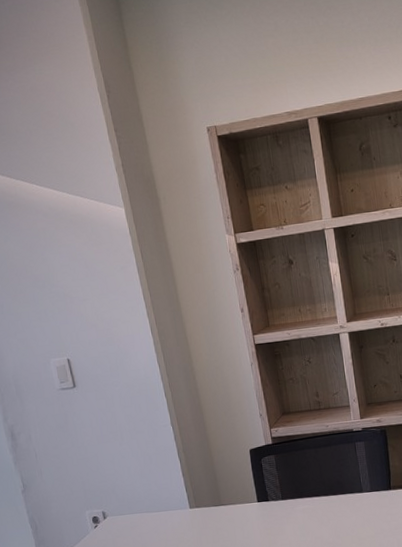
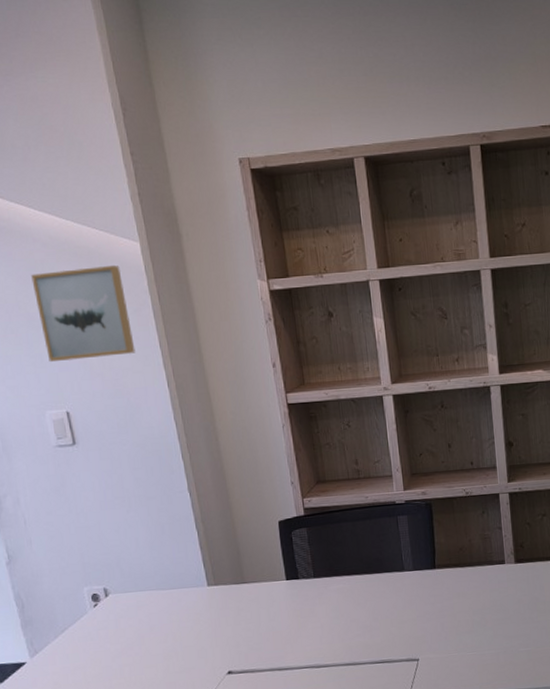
wall art: none [35,229,123,317] -> present [31,264,136,363]

